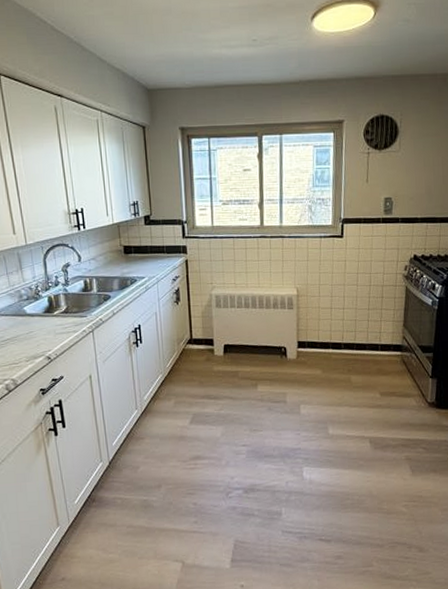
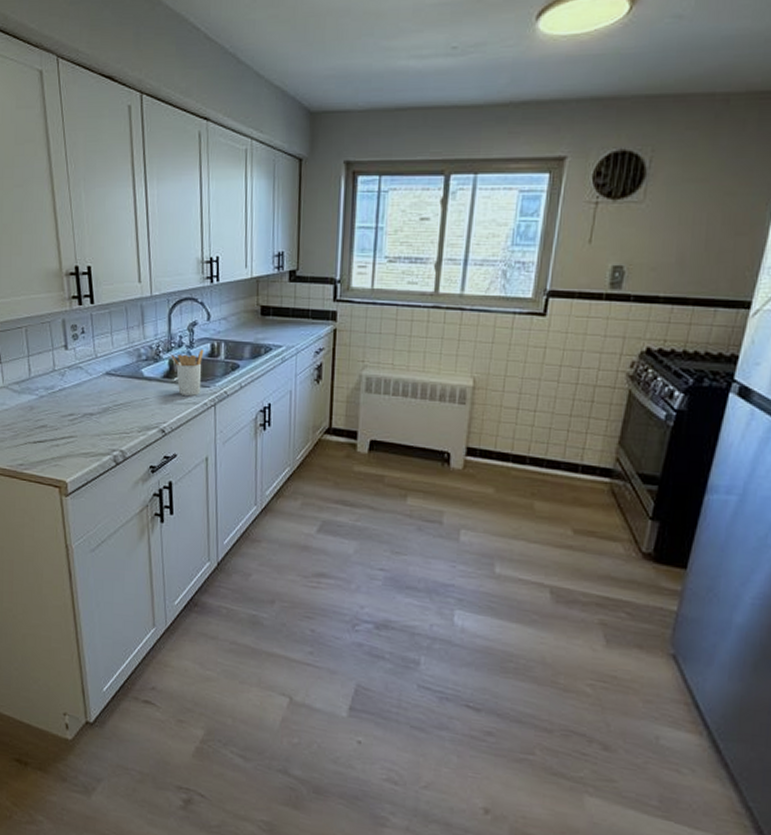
utensil holder: none [49,285,80,326] -> present [171,349,204,396]

